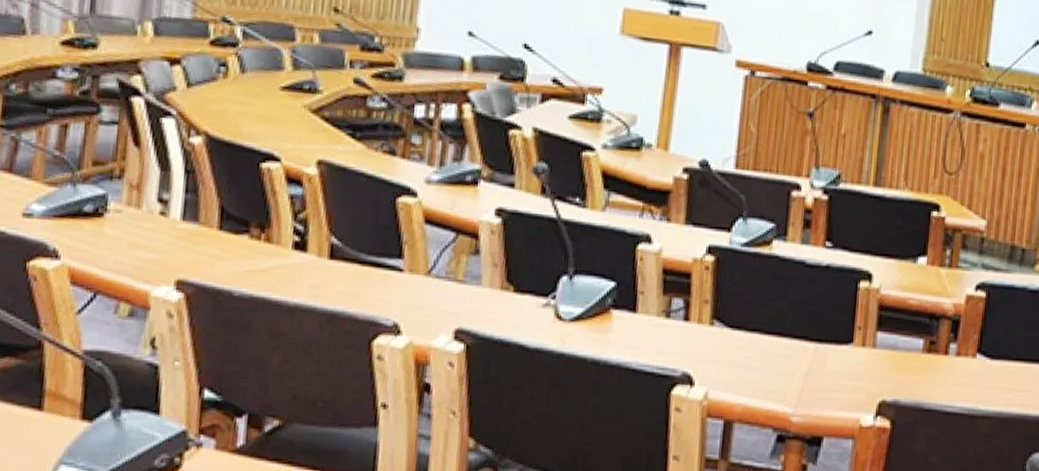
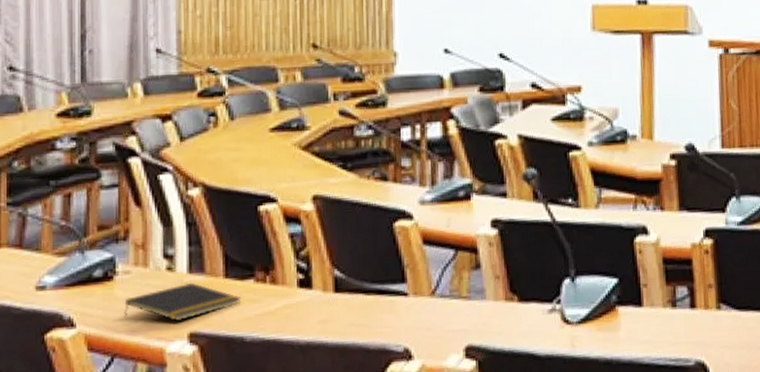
notepad: none [110,229,234,266] -> present [123,282,242,321]

